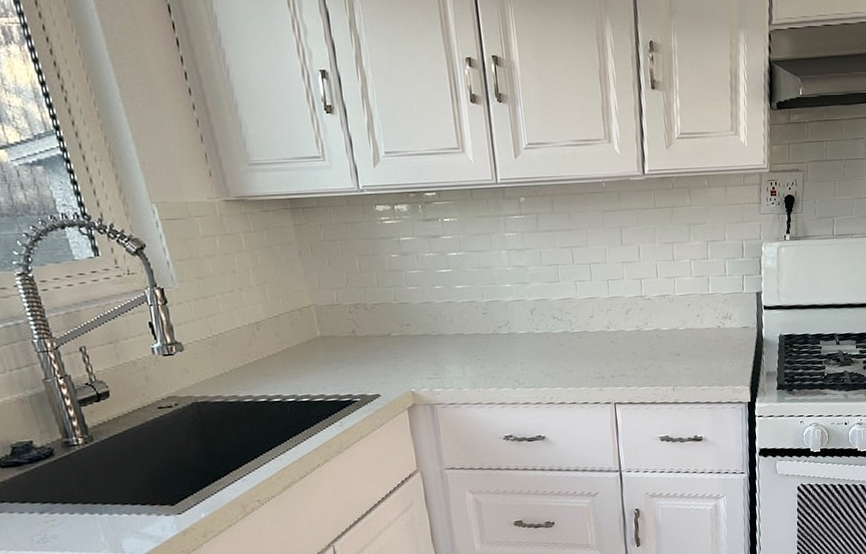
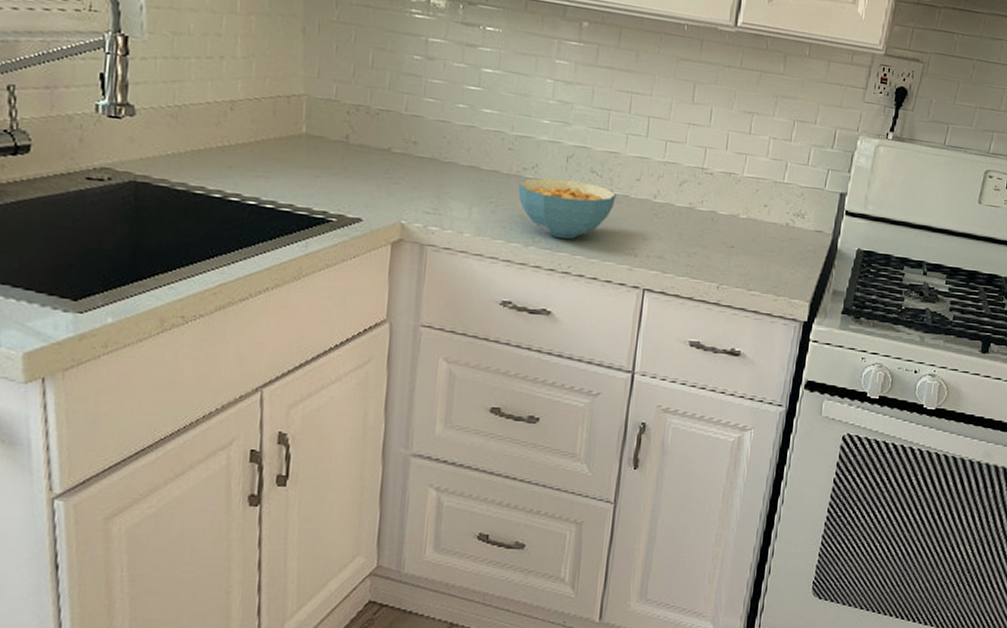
cereal bowl: none [496,327,577,377] -> present [517,177,616,240]

